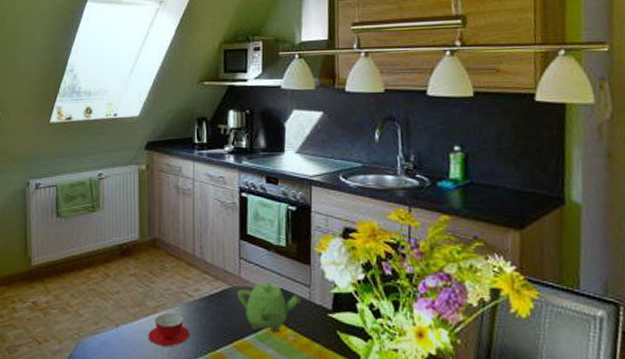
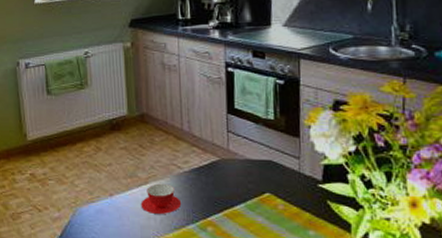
teapot: present [237,280,301,333] -> none [226,153,290,202]

